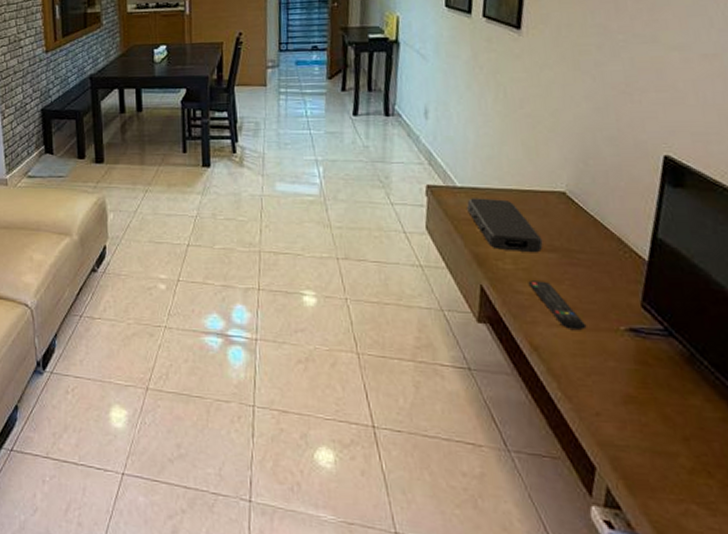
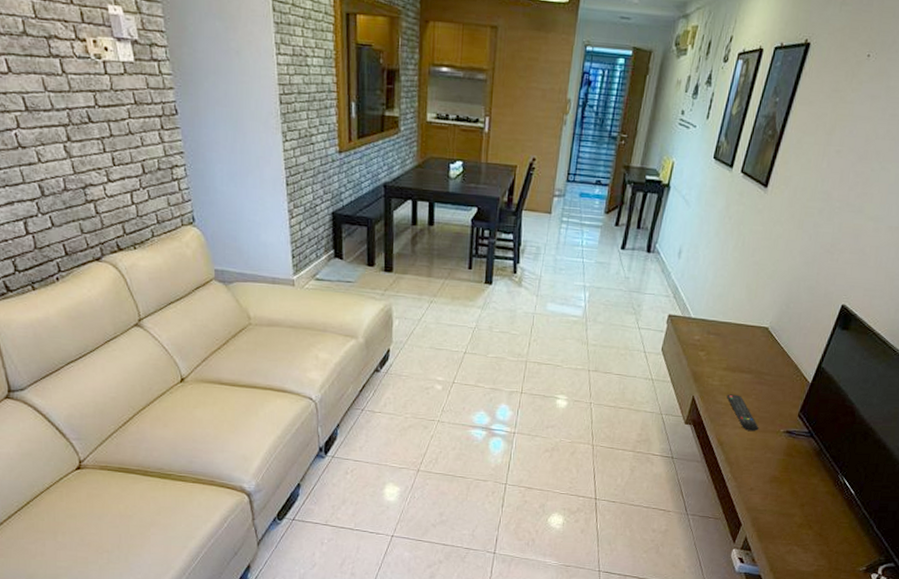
power bank: present [467,198,543,253] -> none [695,327,744,374]

